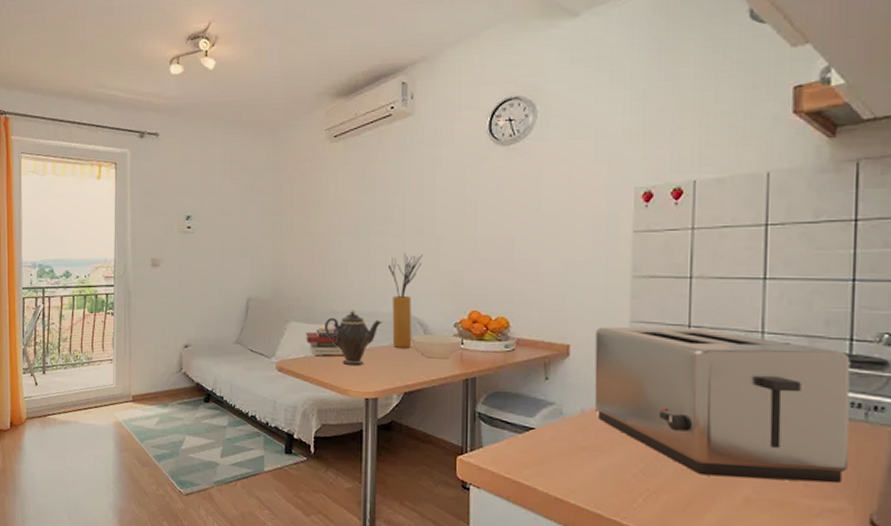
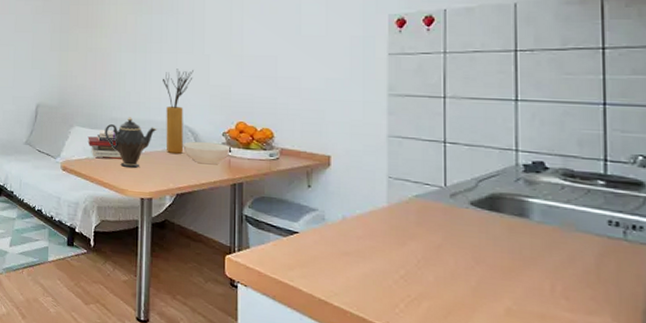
toaster: present [594,327,851,484] -> none [355,140,608,300]

